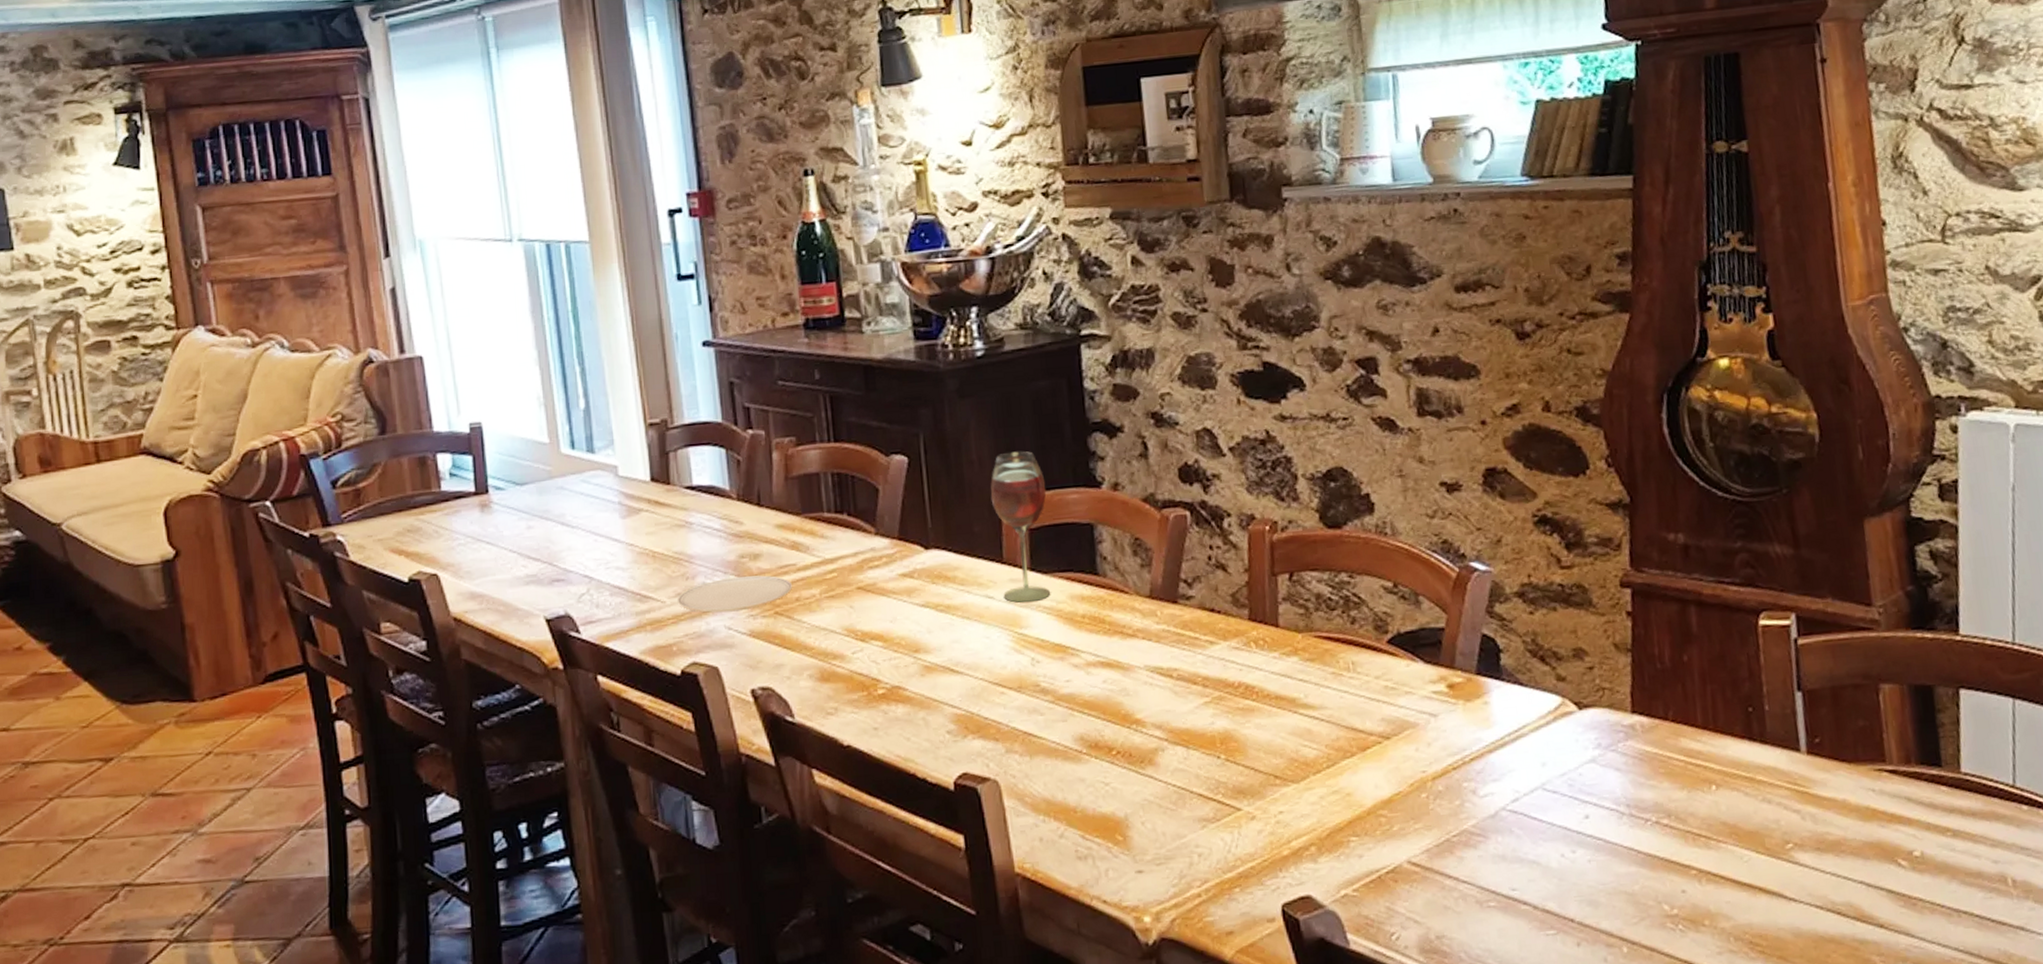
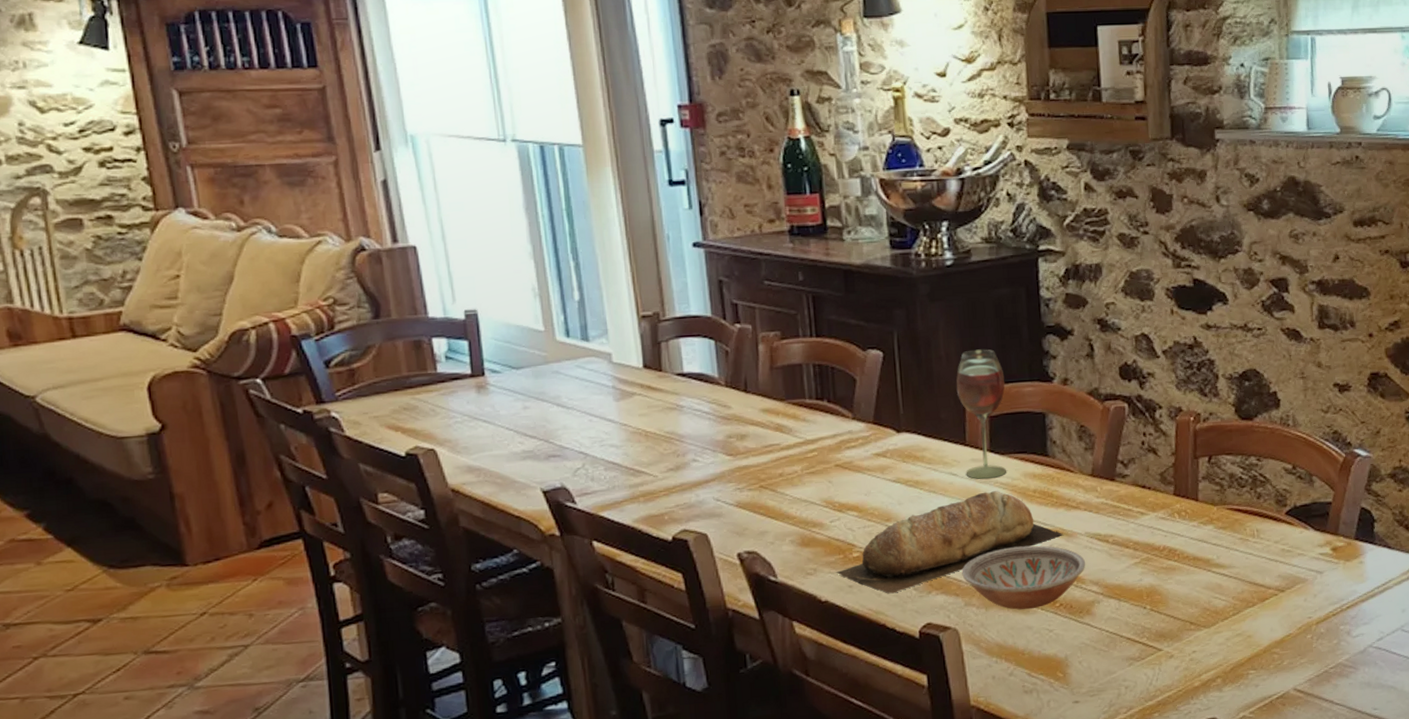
plate: present [678,575,792,613] -> none [669,453,776,486]
bread loaf: none [859,616,1118,738] -> present [835,491,1063,594]
bowl: none [1001,681,1147,758] -> present [962,545,1086,610]

